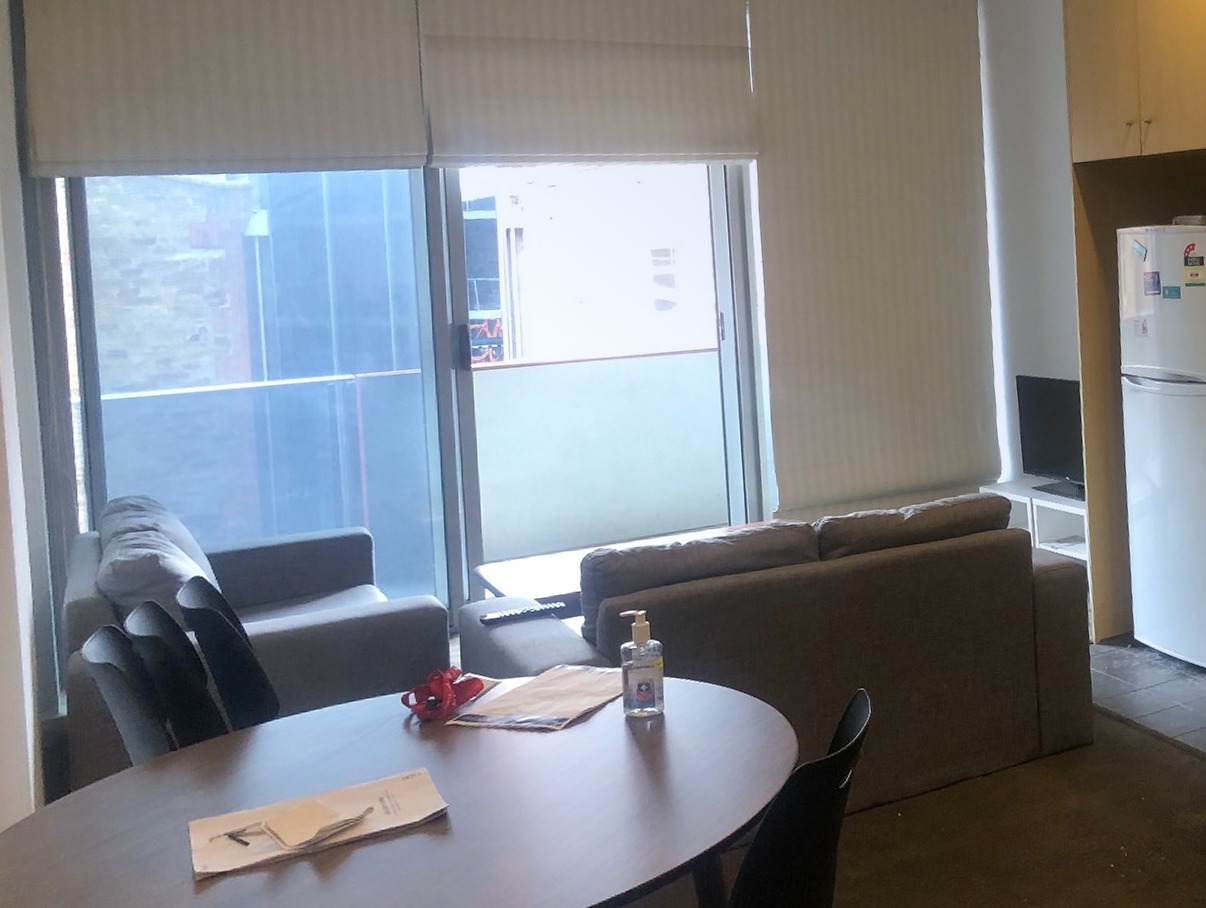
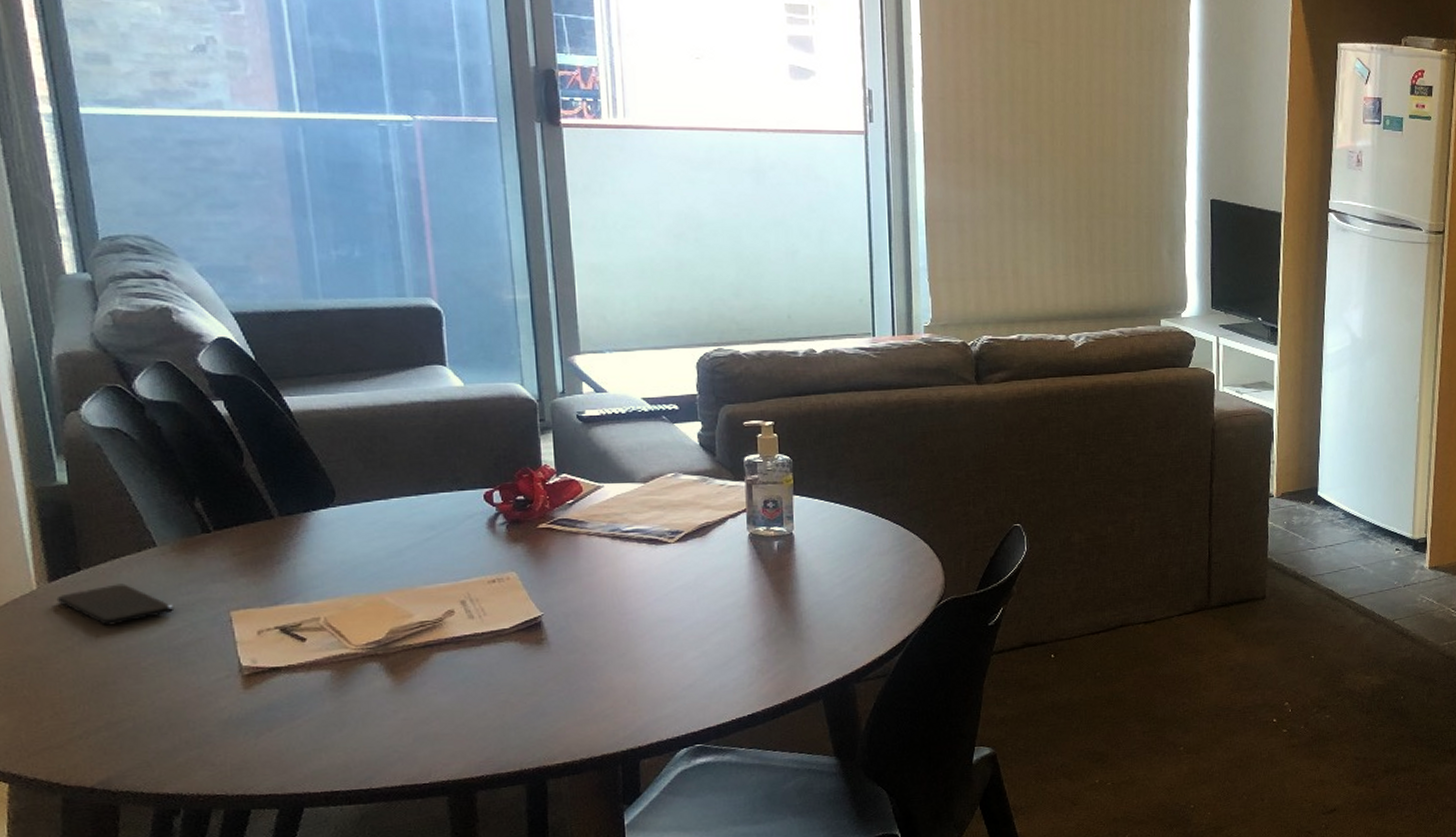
smartphone: none [49,802,144,842] -> present [56,583,175,626]

